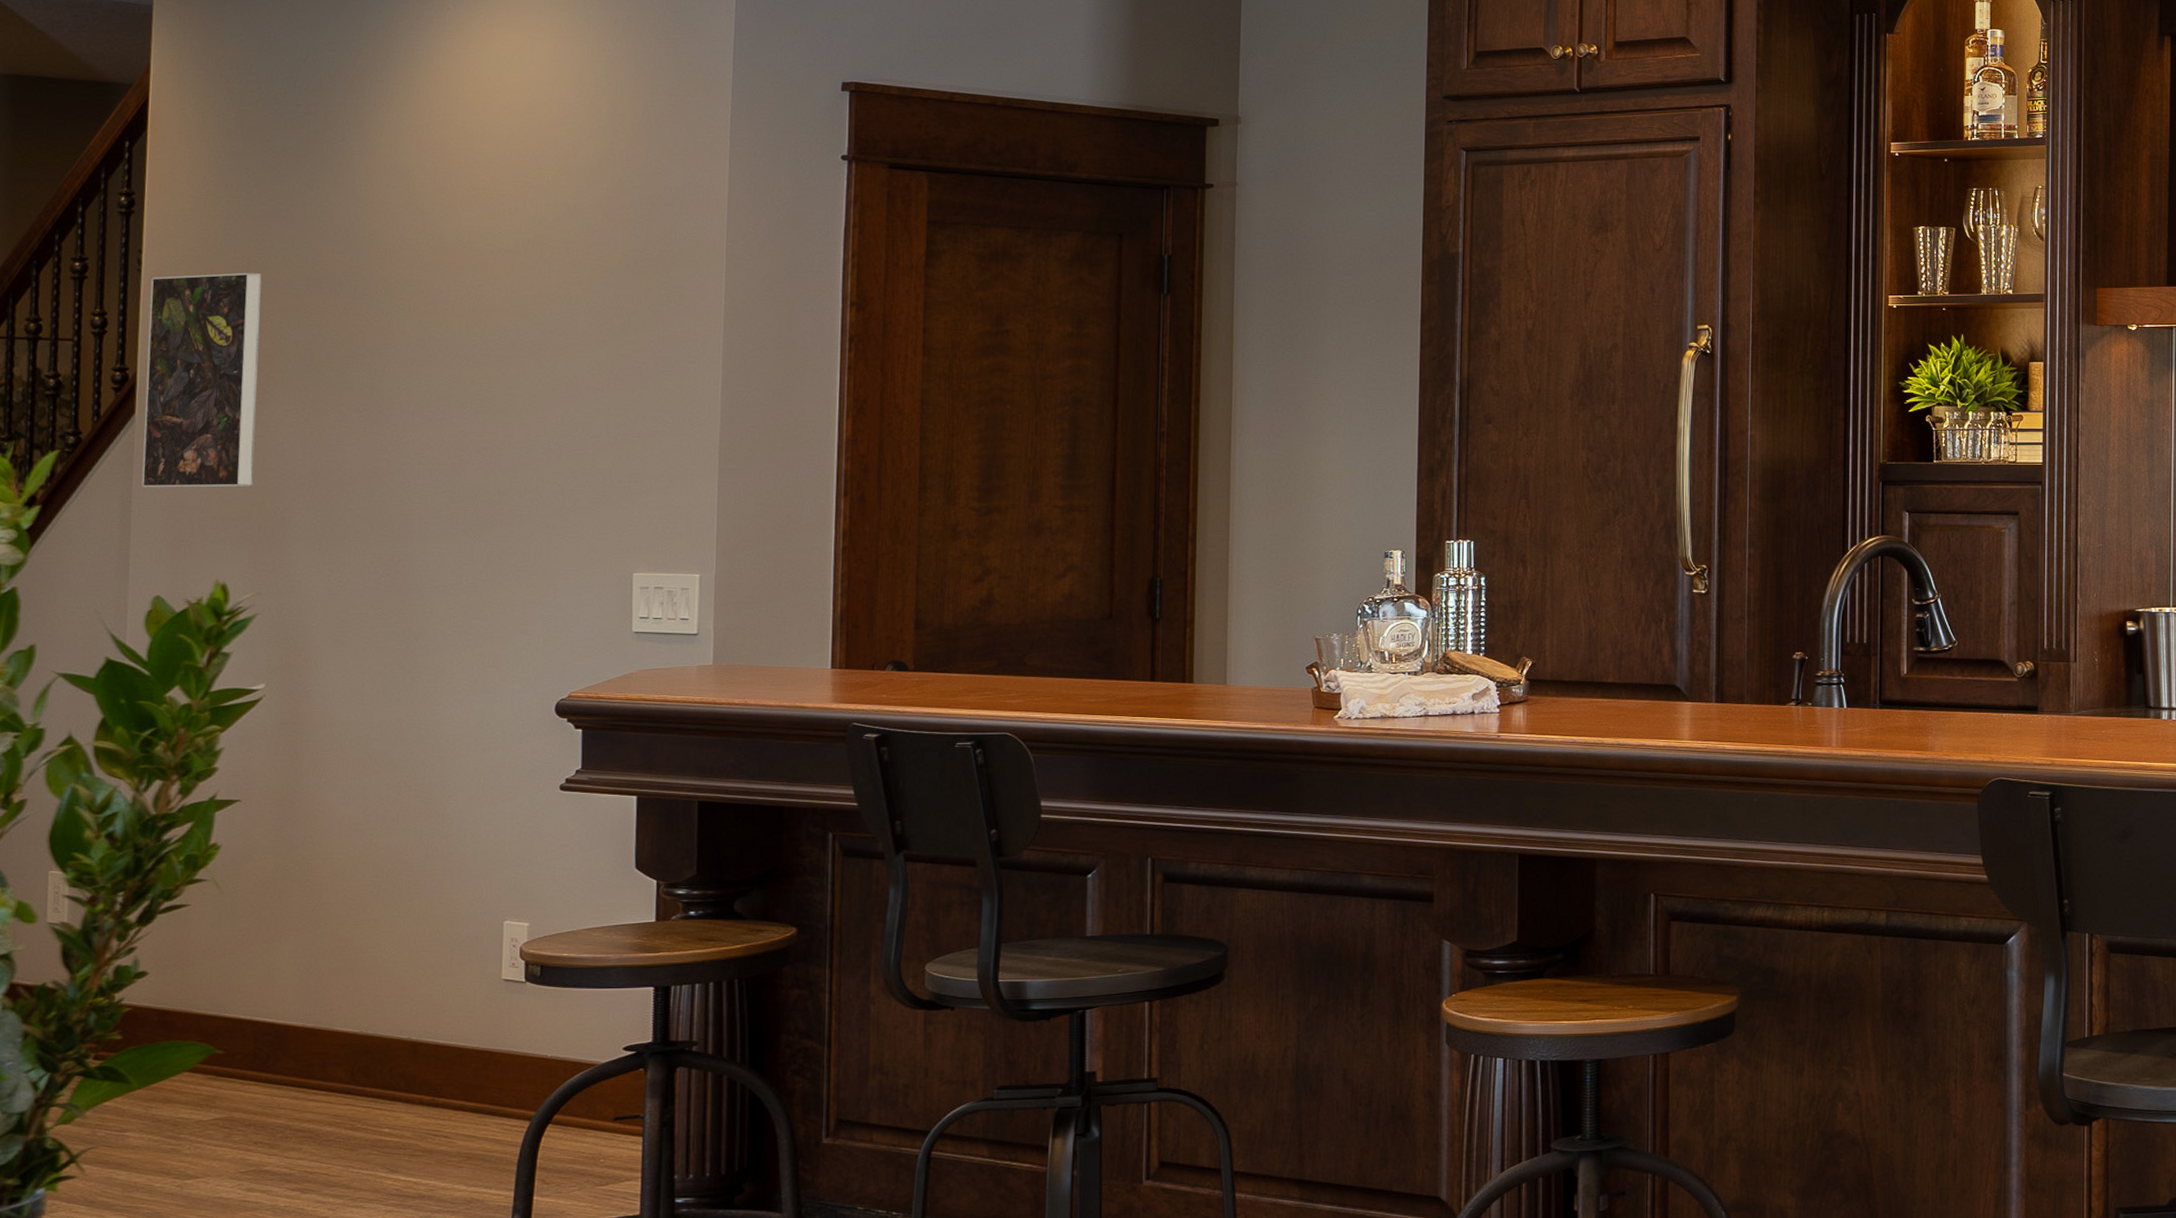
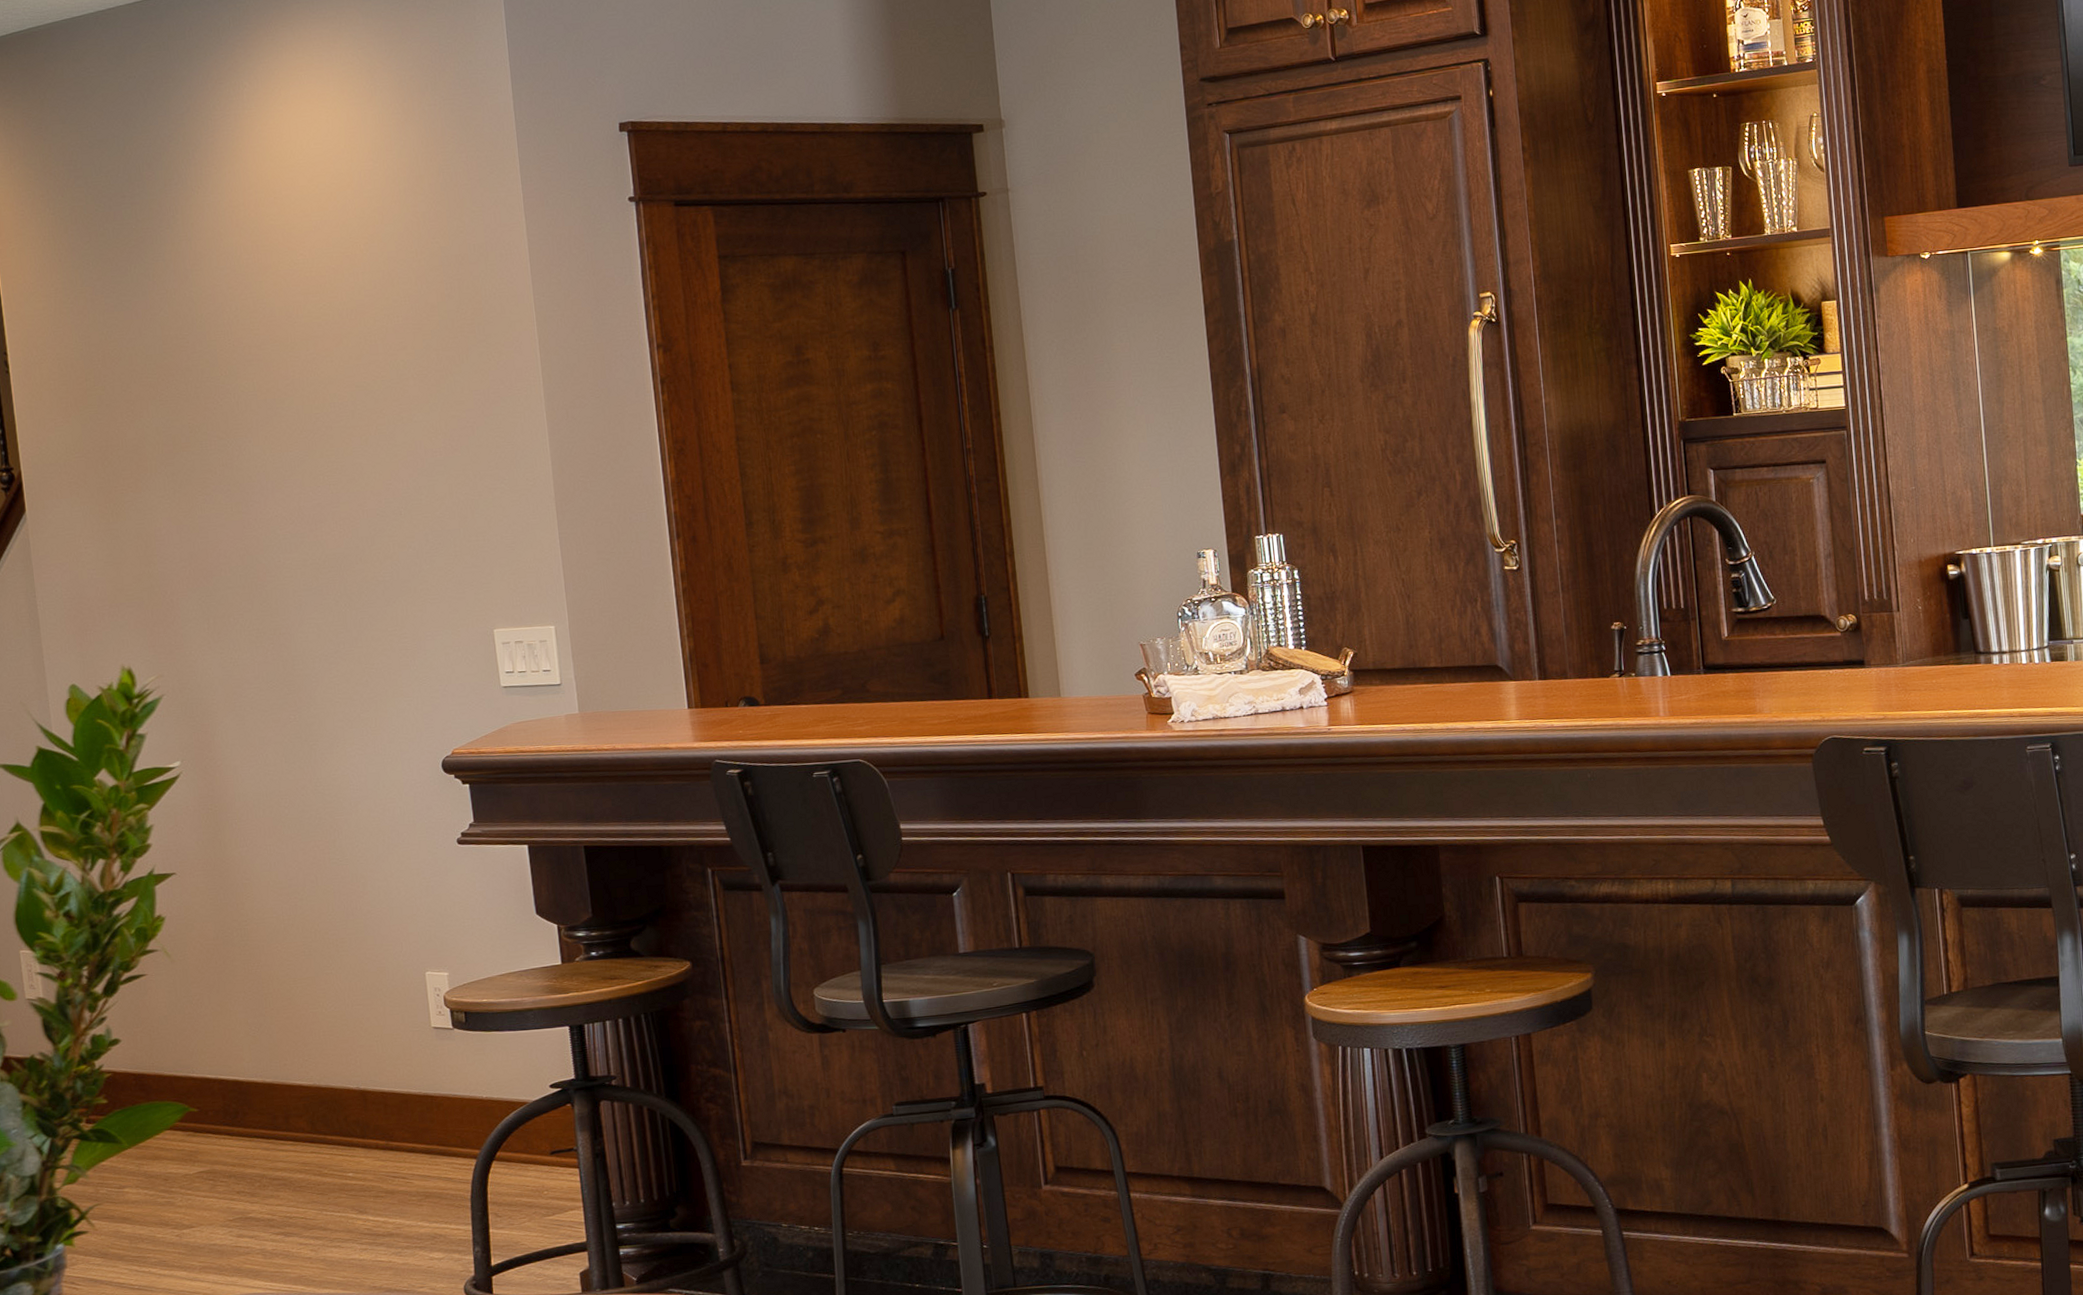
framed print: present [141,272,262,488] -> none [19,365,140,582]

